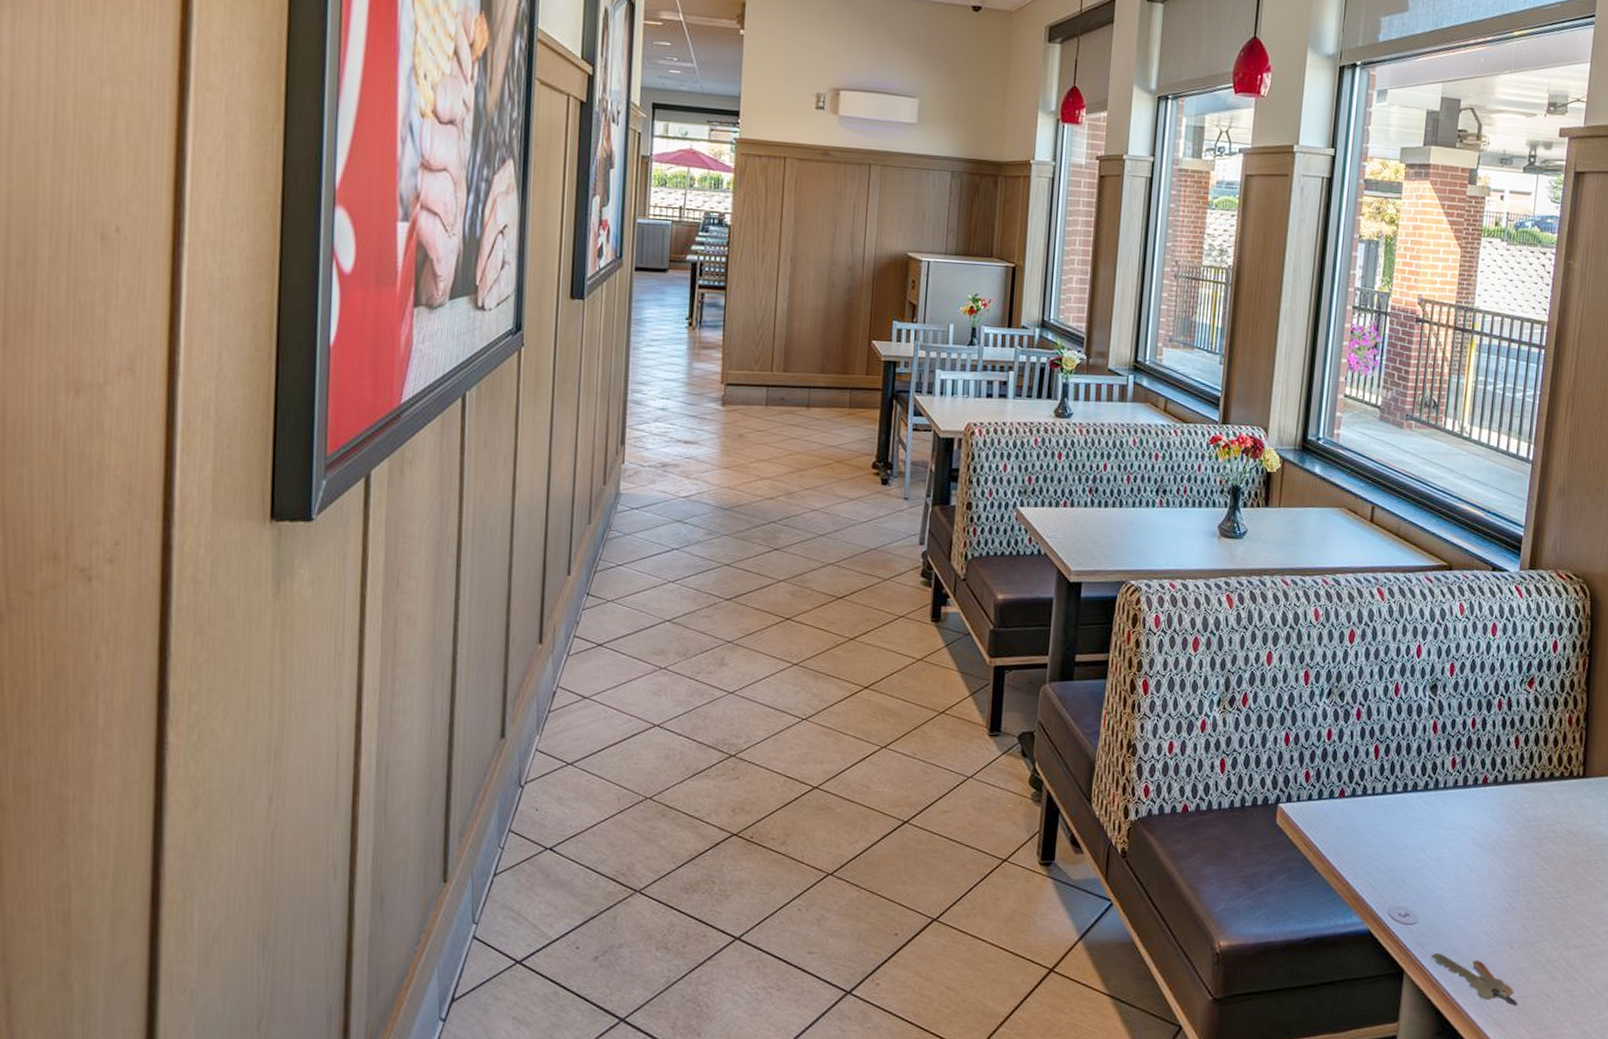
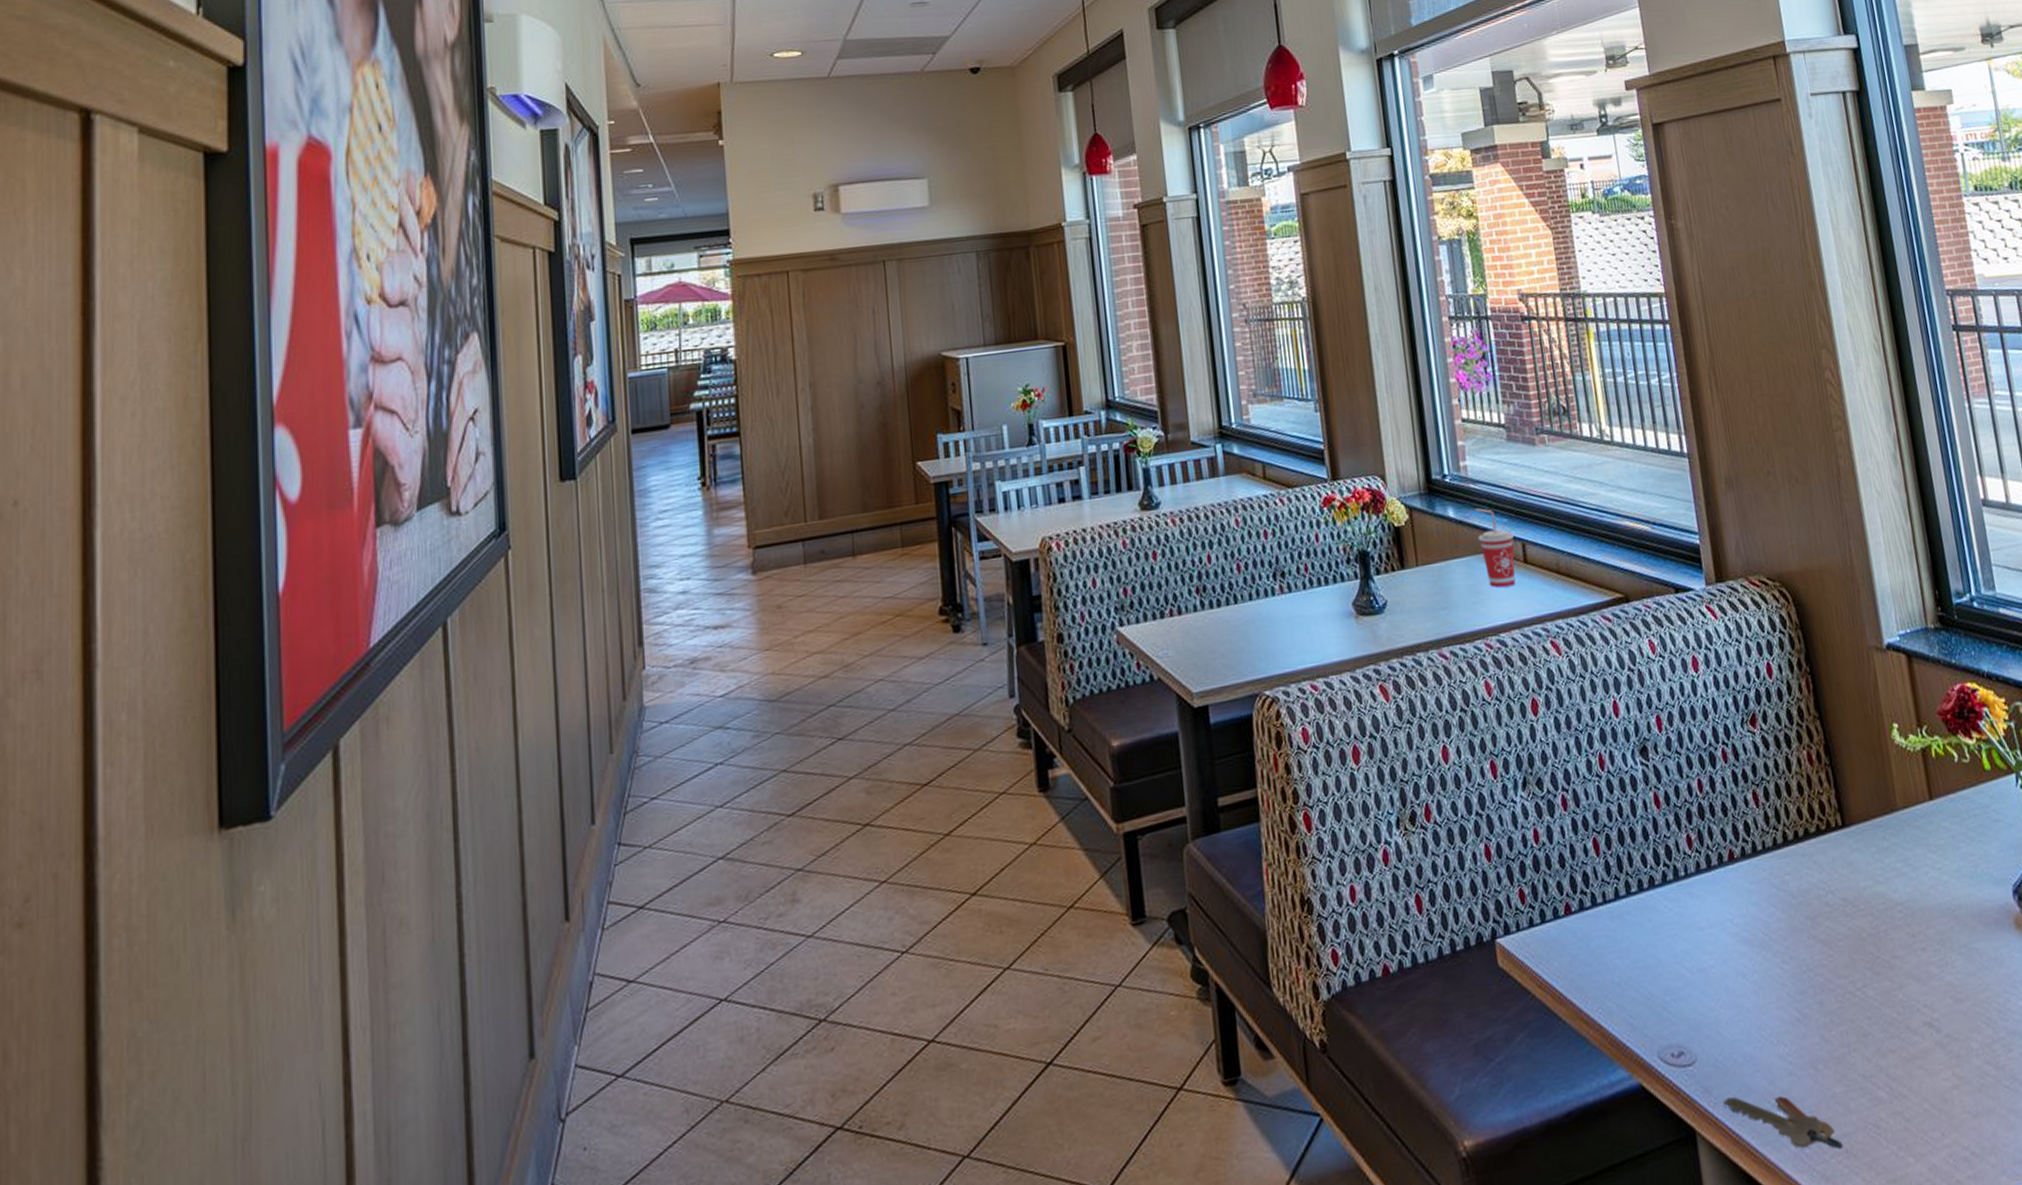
beverage cup: none [1336,470,1368,539] -> present [1474,508,1516,589]

